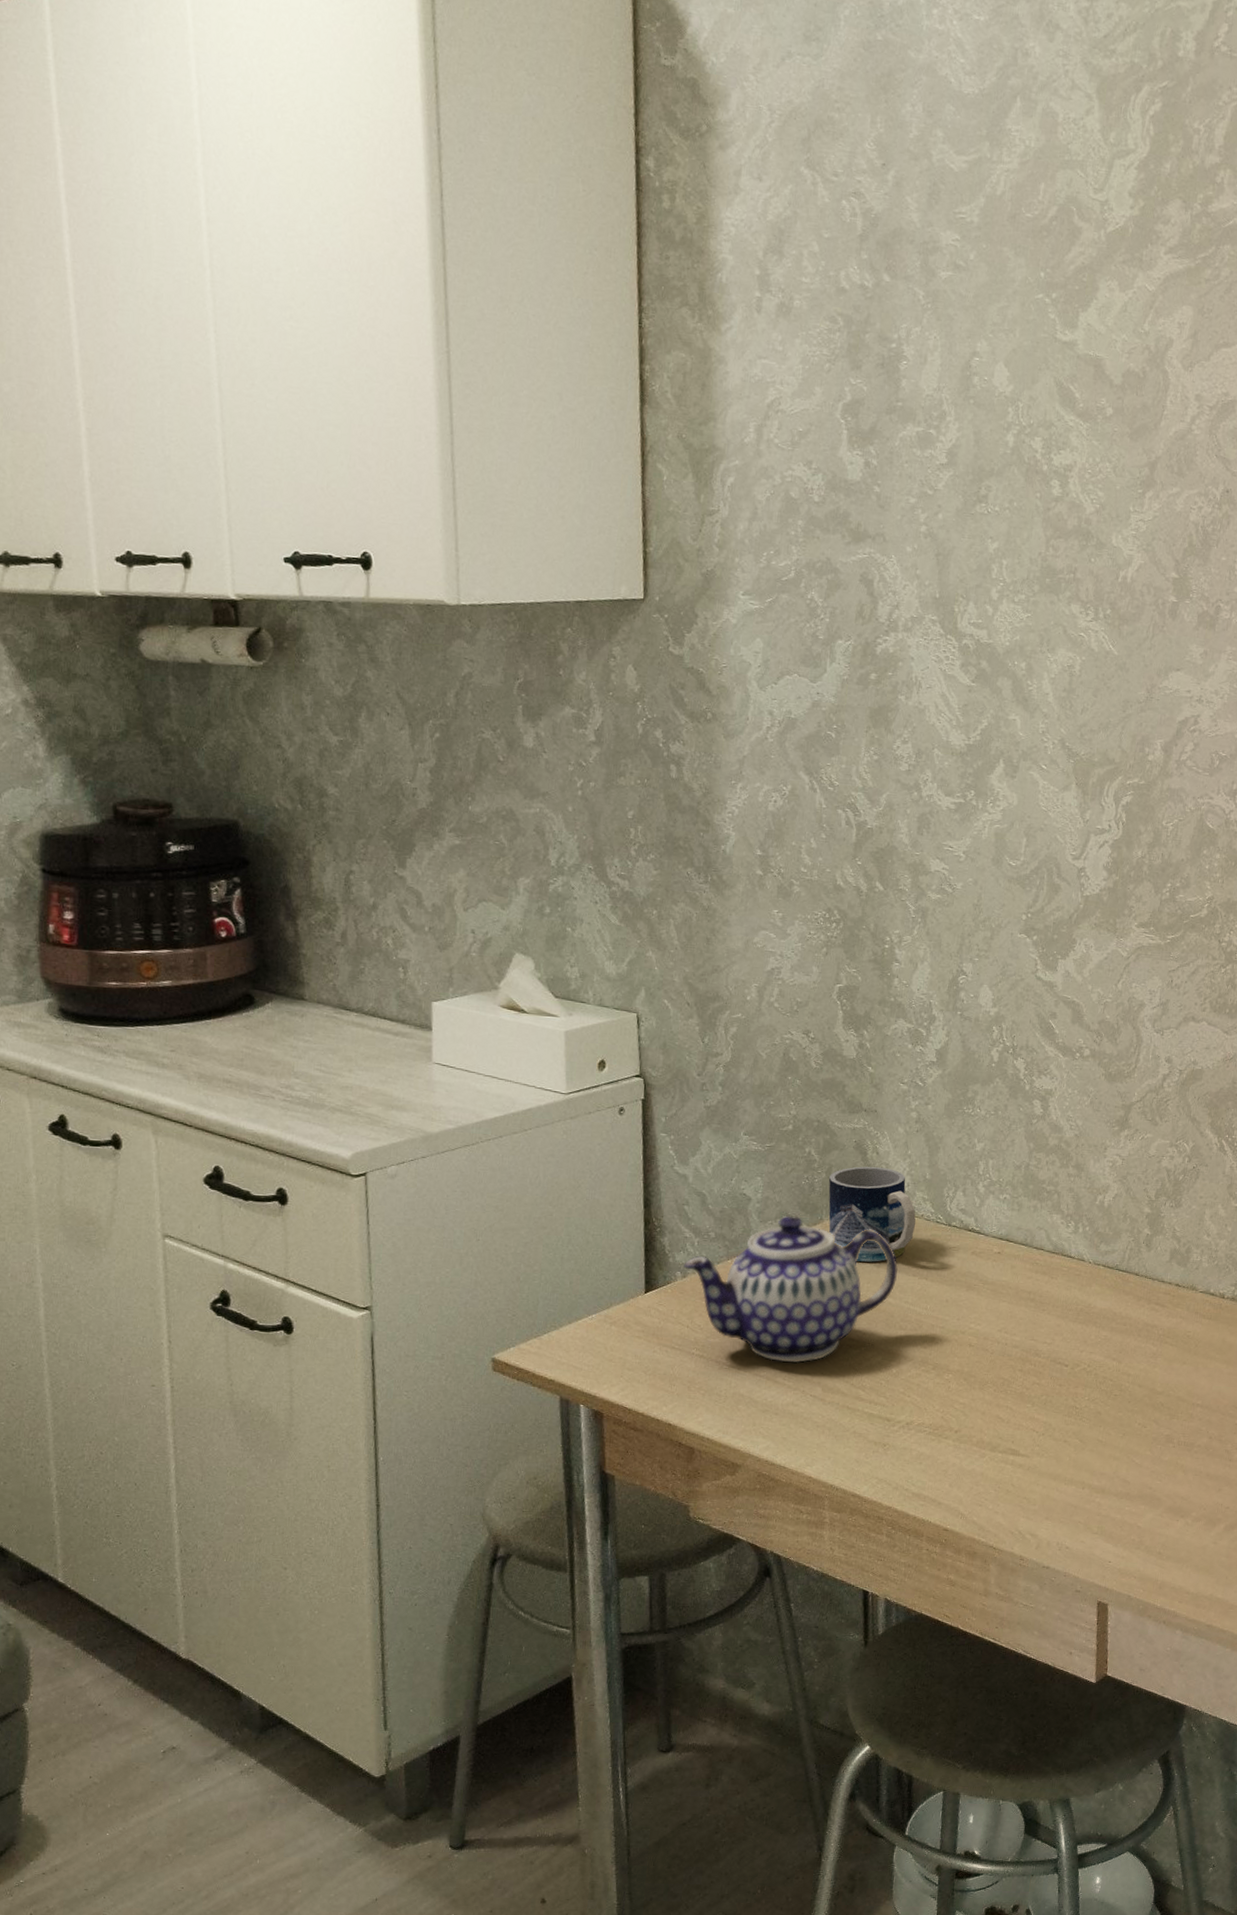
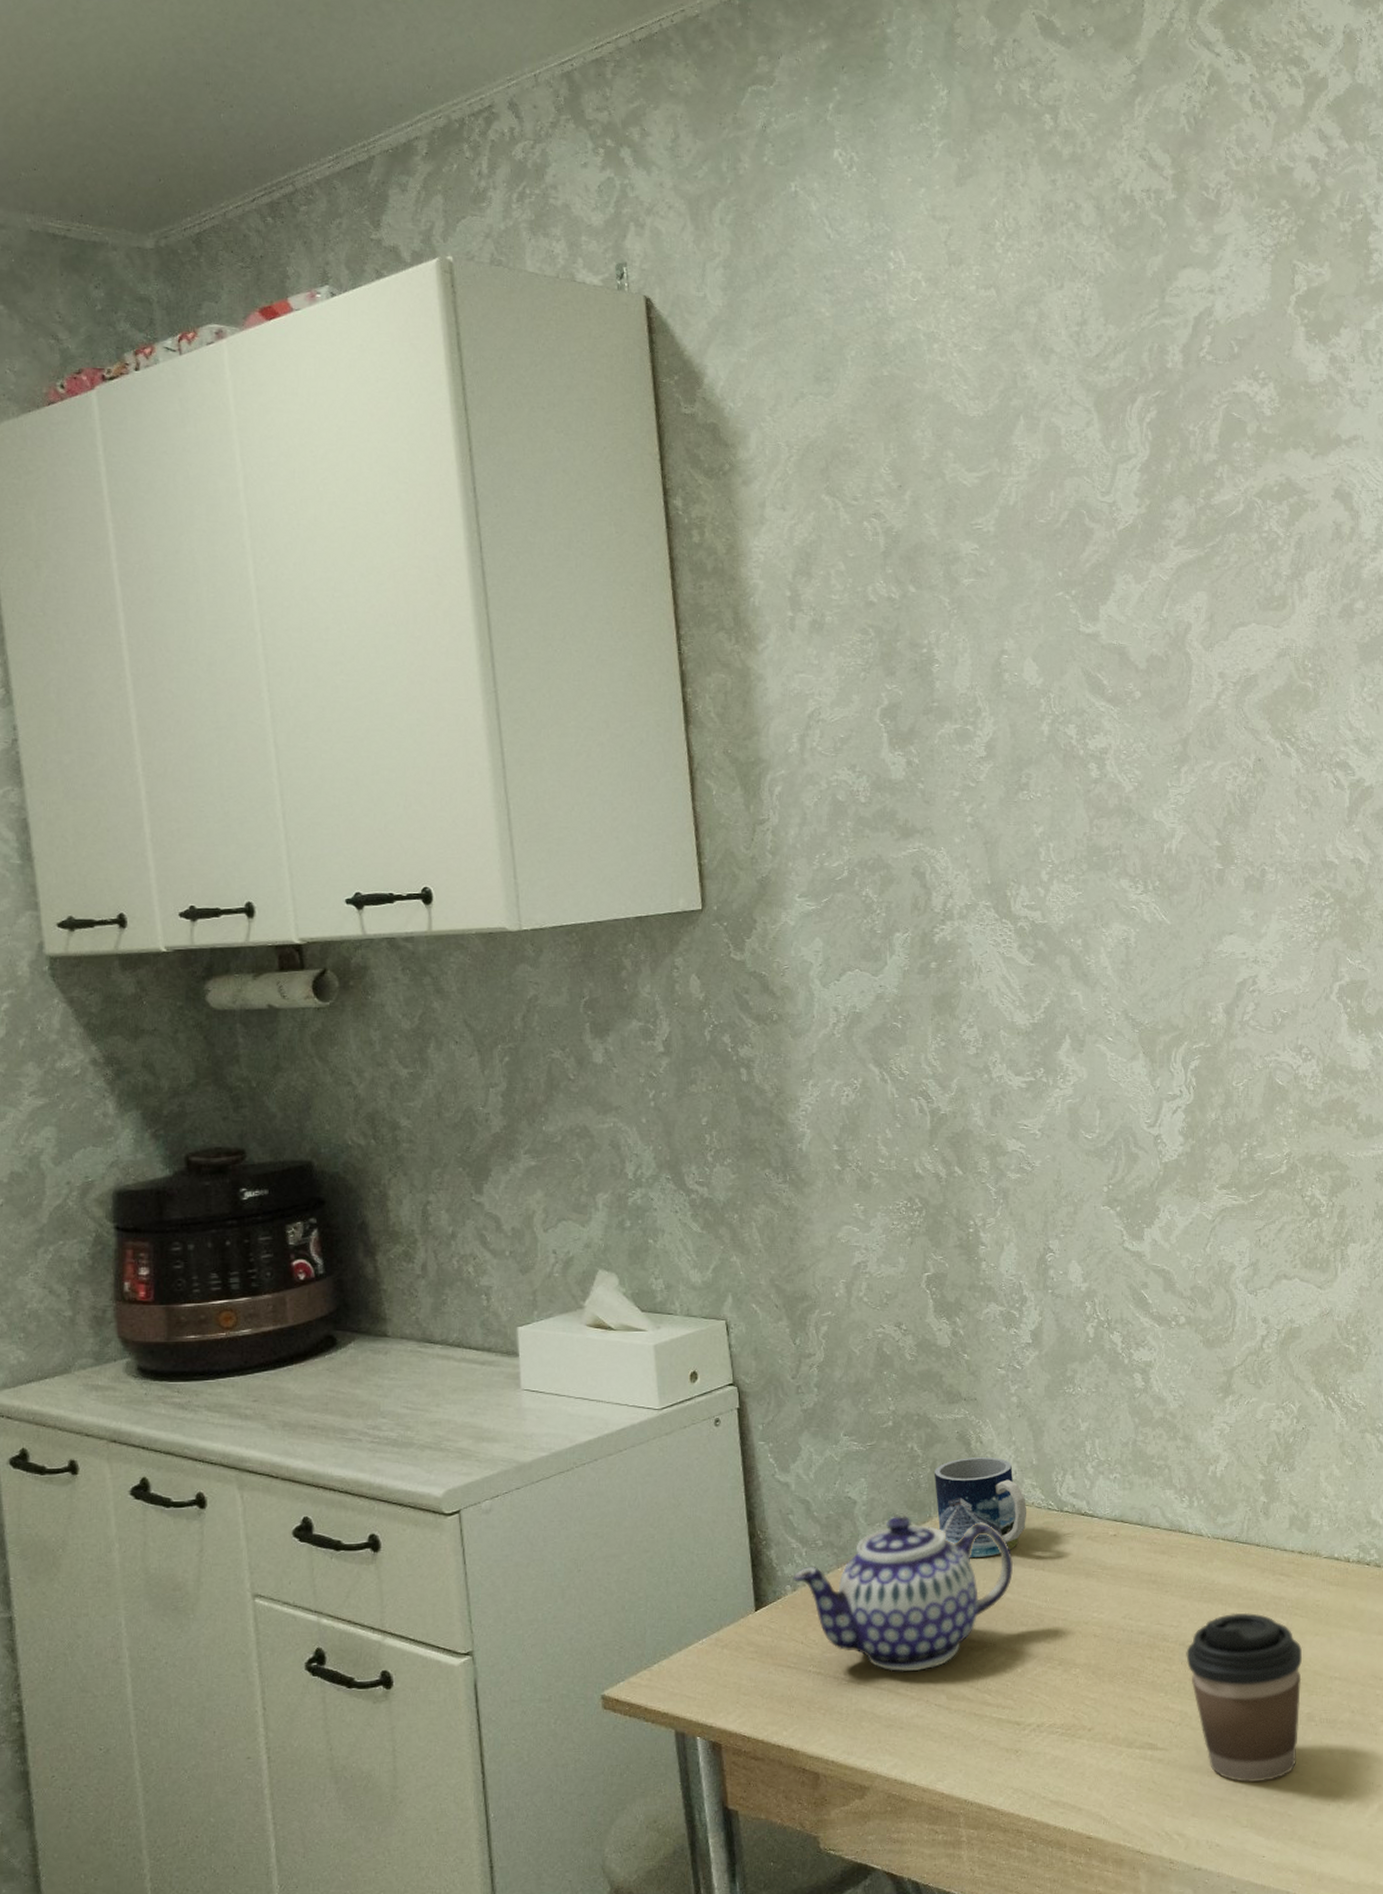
coffee cup: none [1056,1336,1168,1494] -> present [1186,1612,1302,1783]

